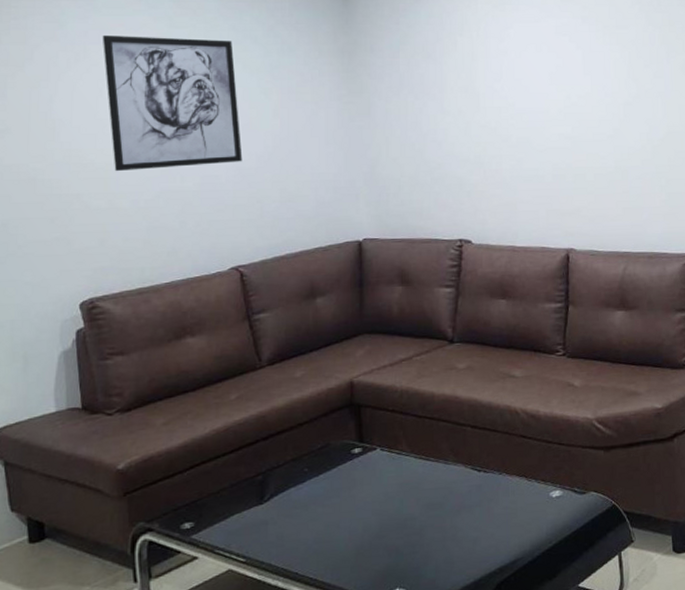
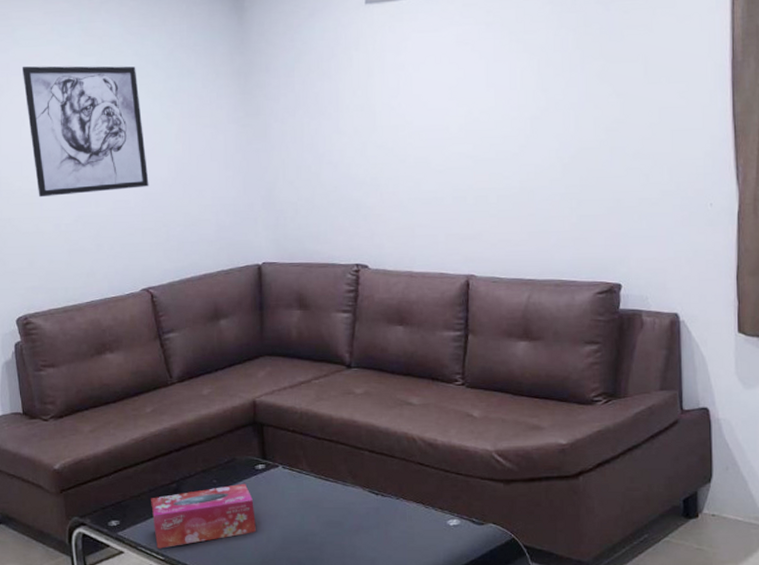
tissue box: none [232,469,350,550] -> present [151,483,256,549]

